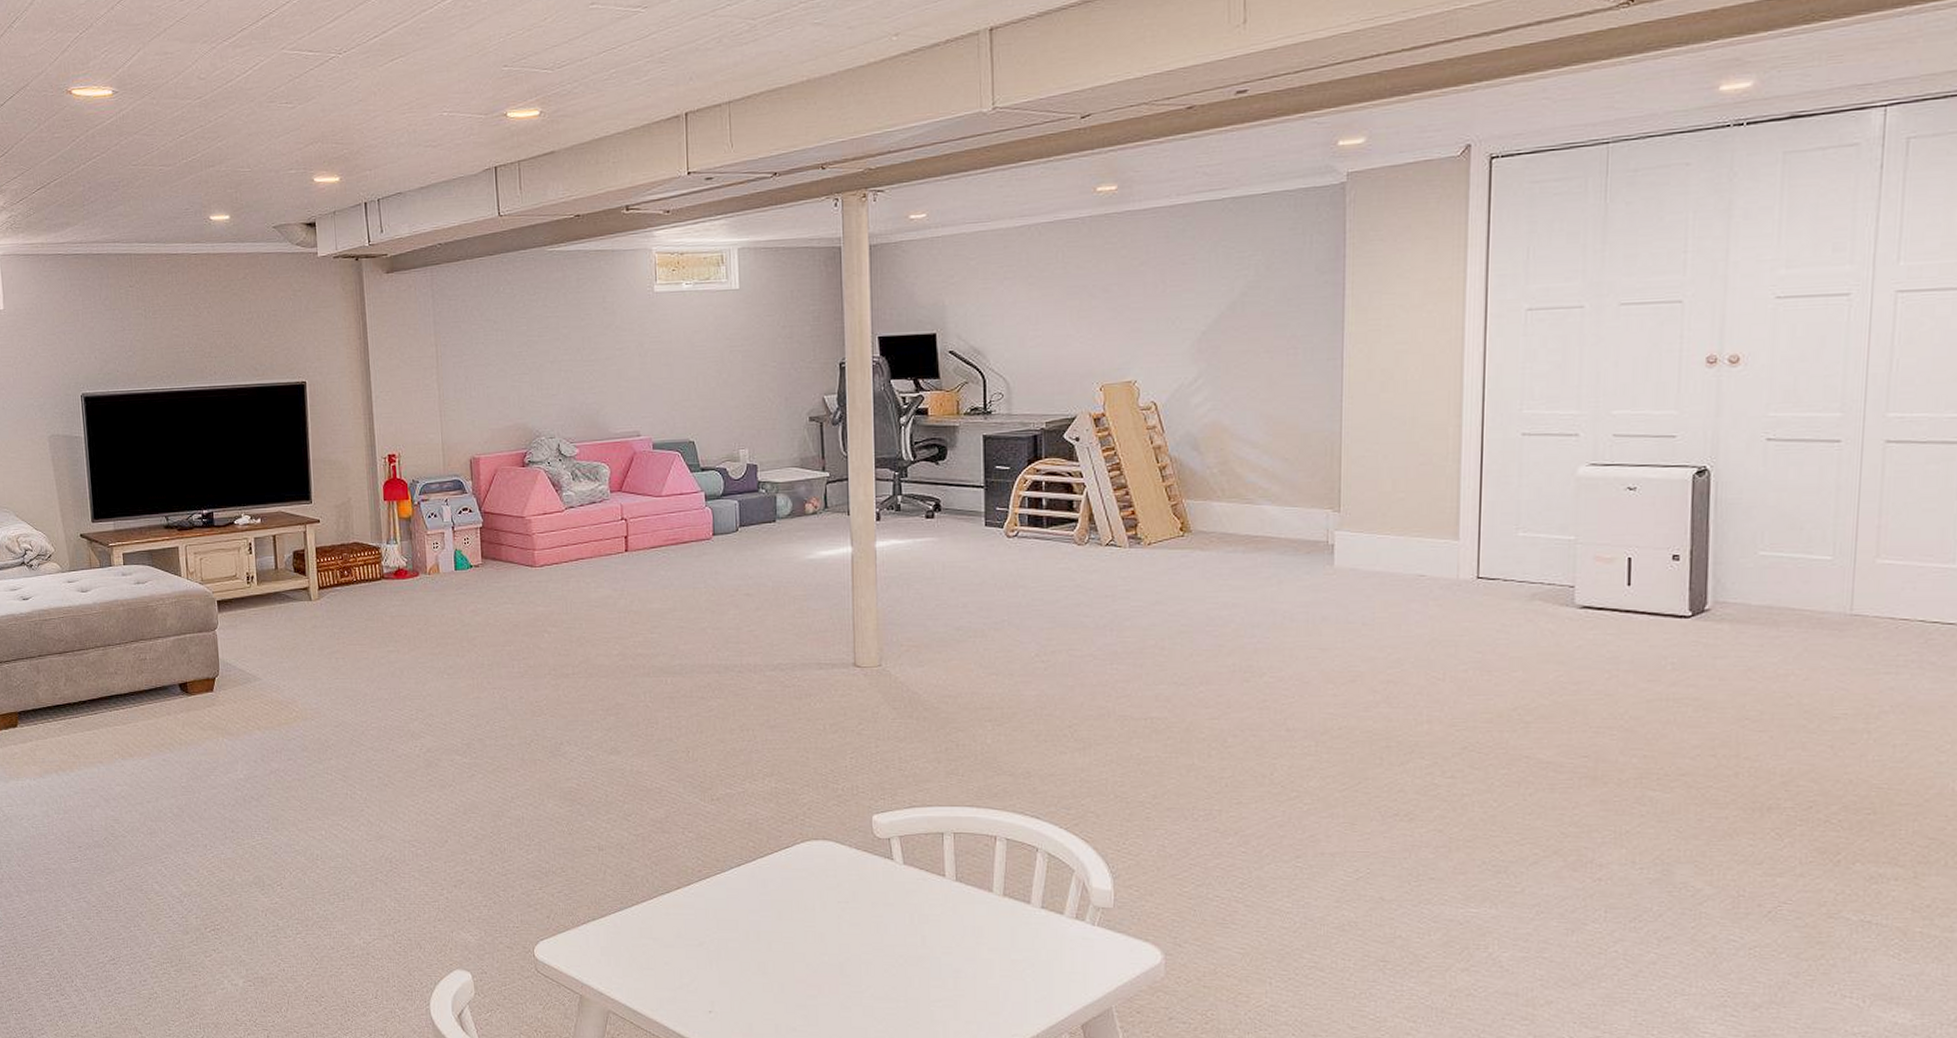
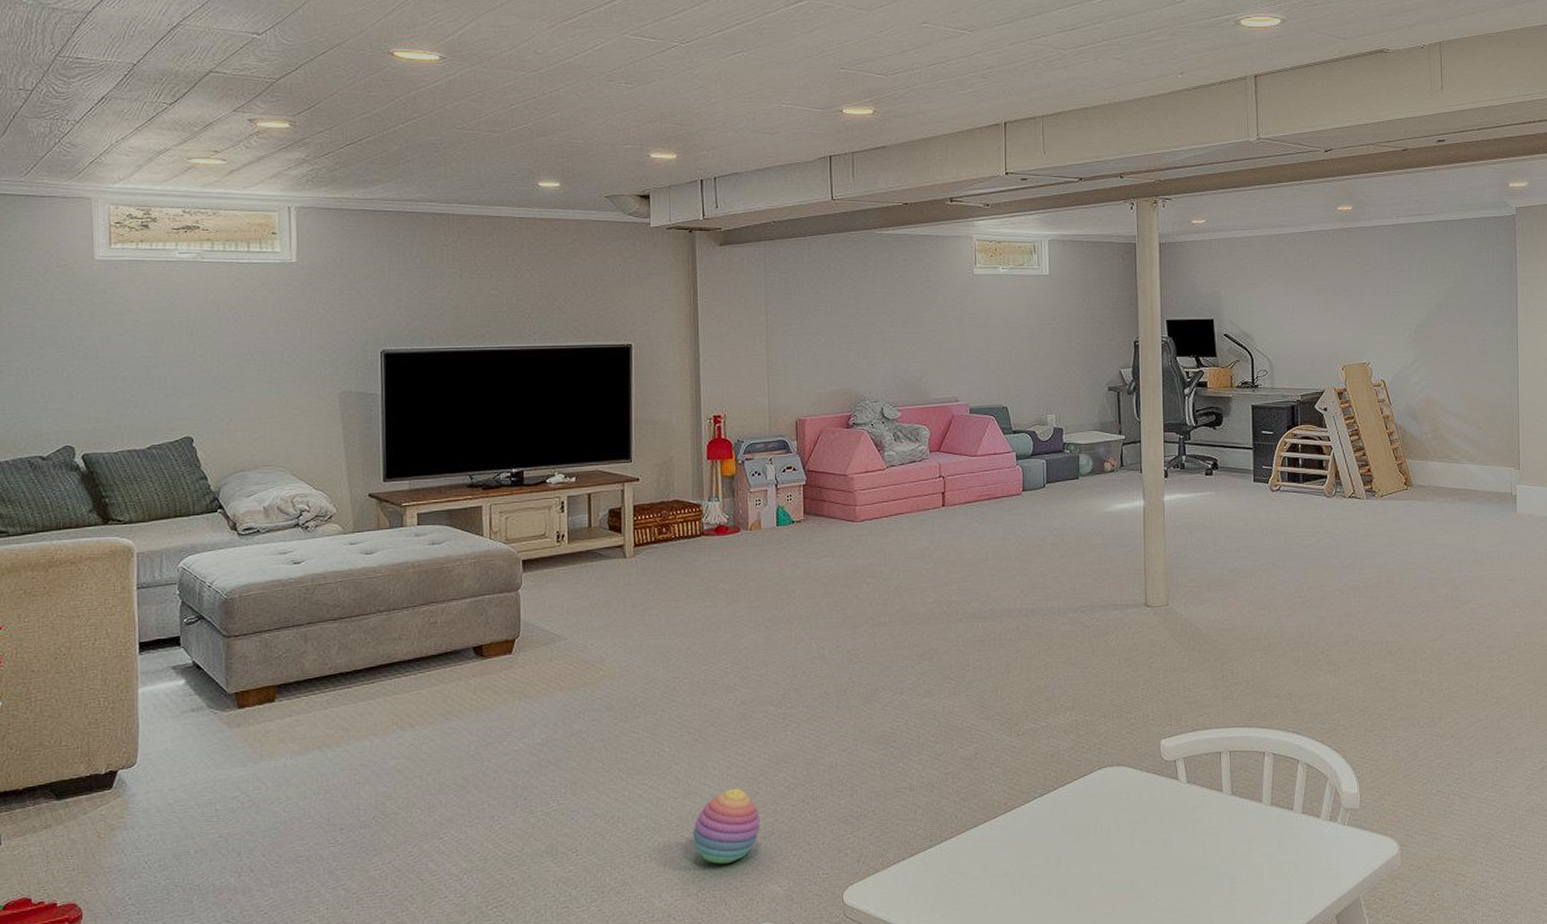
stacking toy: none [387,835,450,909] -> present [693,788,760,864]

